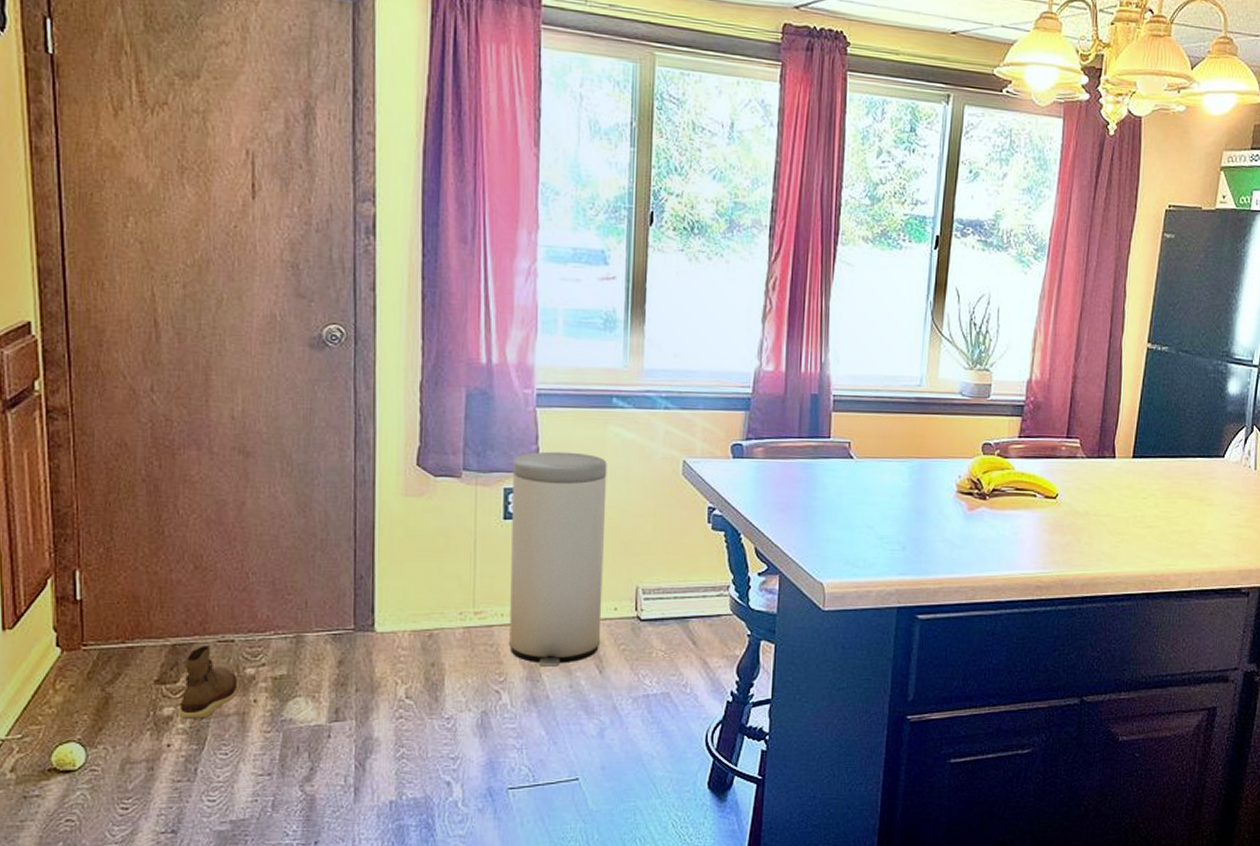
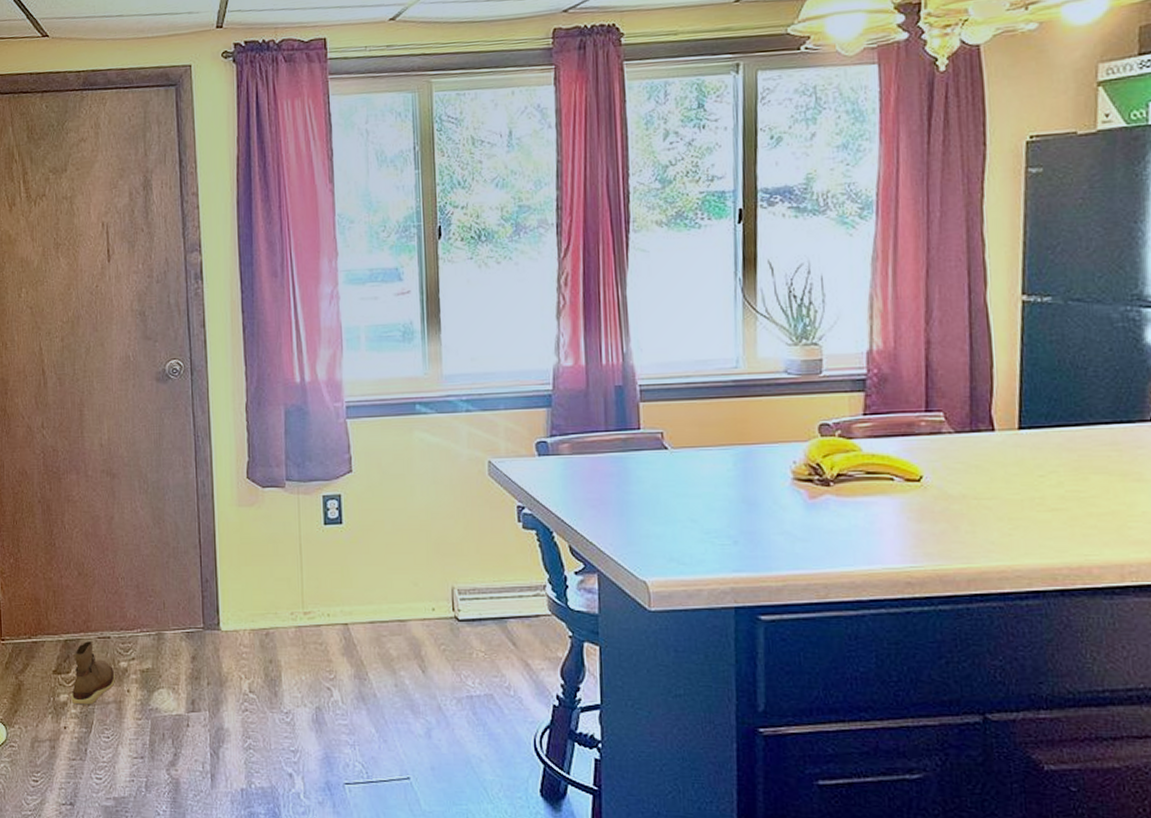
pedal bin: present [509,451,607,667] -> none [329,458,422,666]

